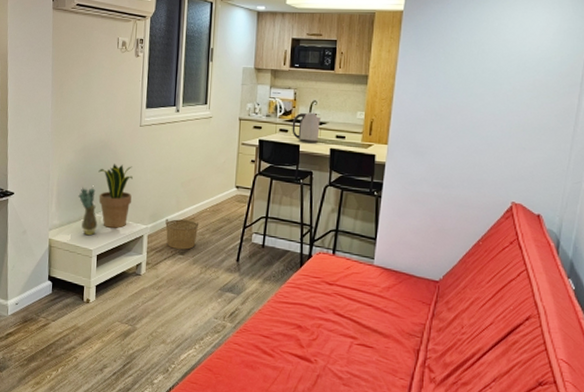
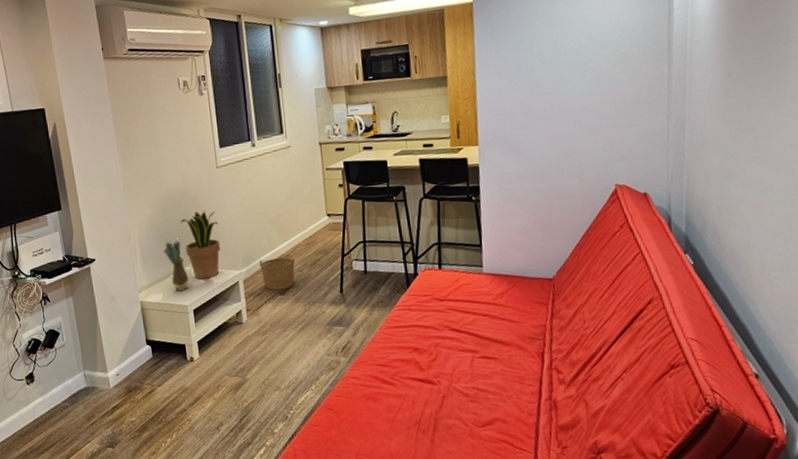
kettle: present [292,112,322,144] -> none [375,124,406,158]

